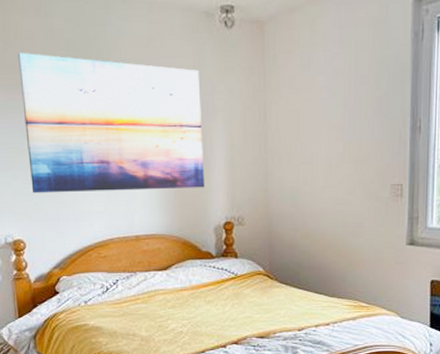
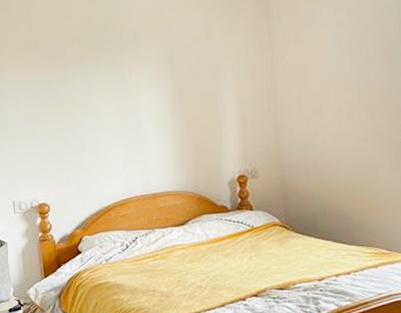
wall art: present [17,52,205,194] -> none [40,31,218,159]

